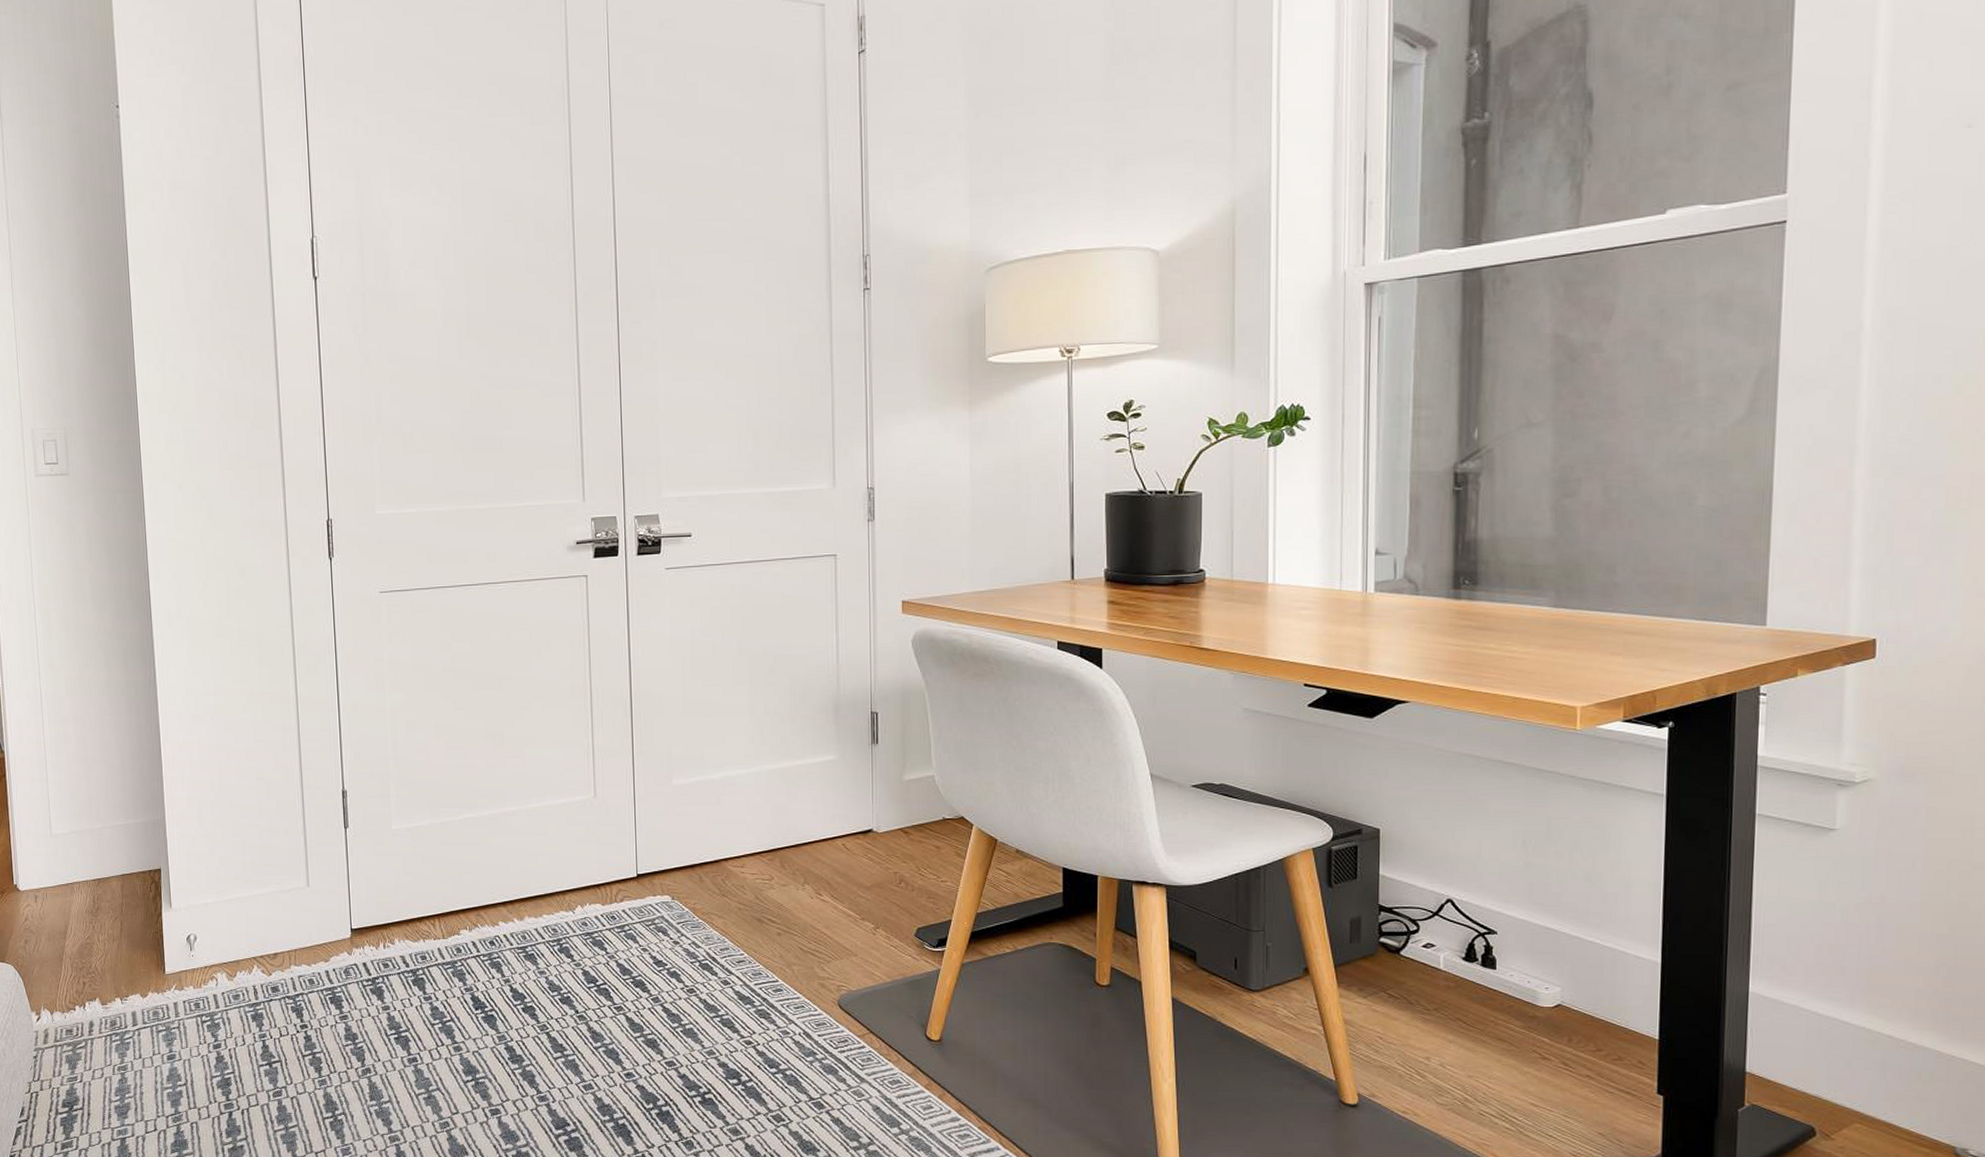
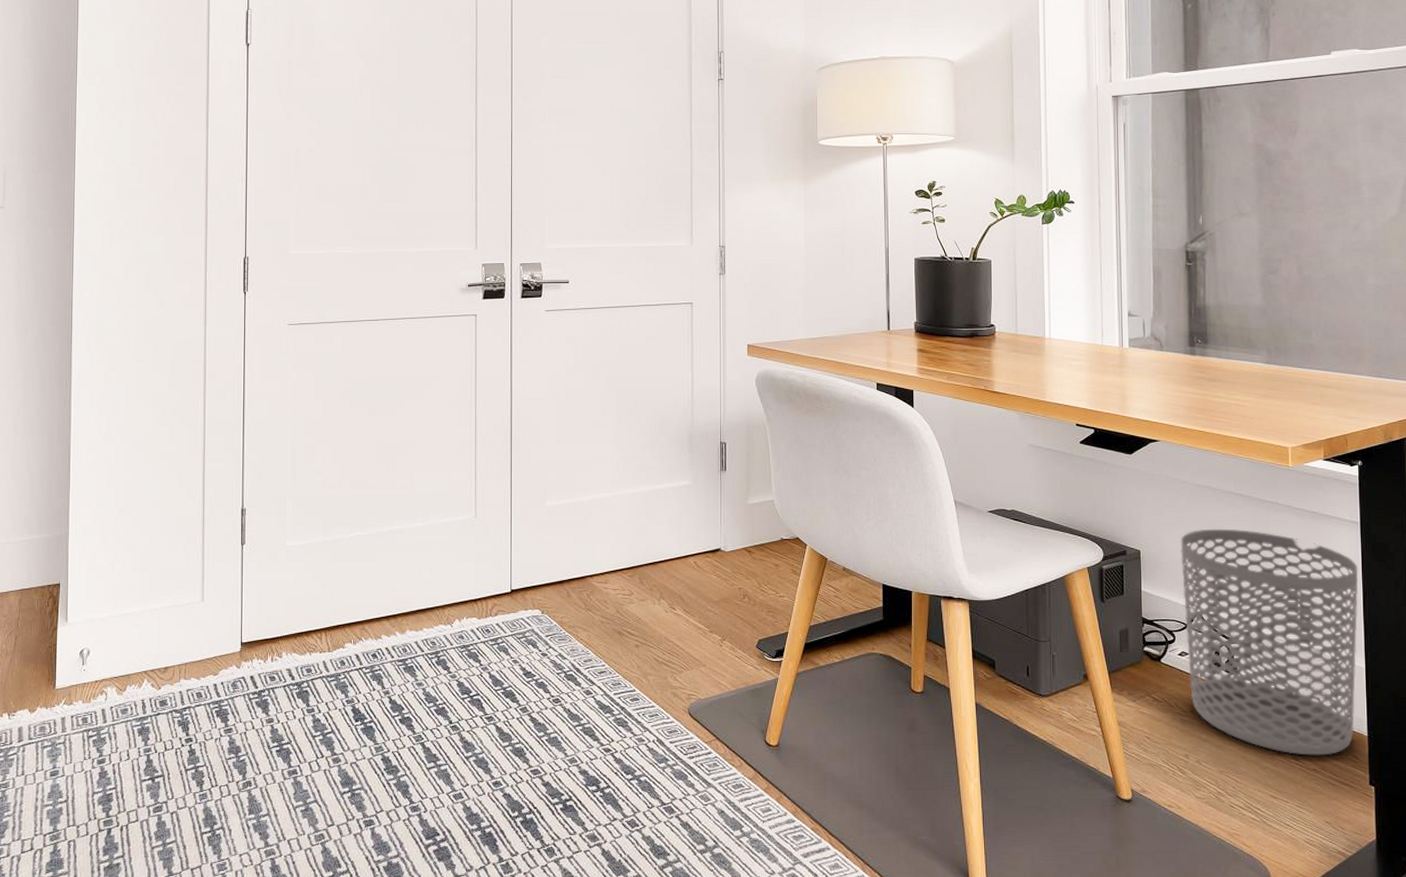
waste bin: none [1430,803,1660,1061] -> present [1180,528,1358,756]

